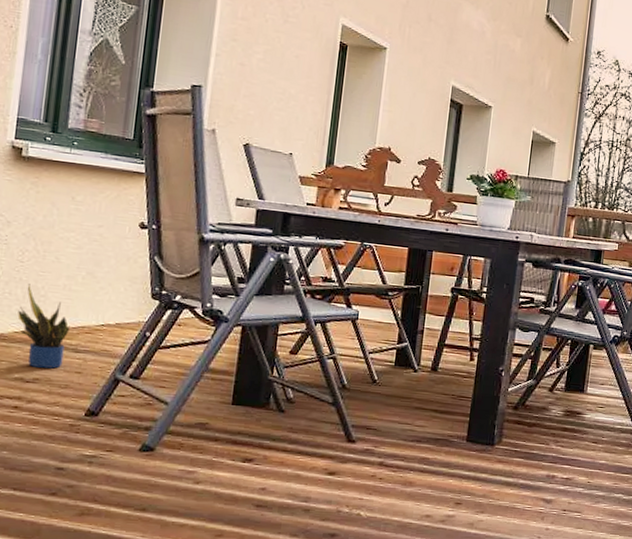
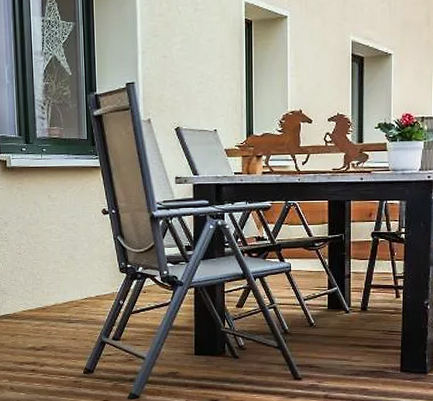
potted plant: present [18,284,70,369] -> none [23,271,62,338]

